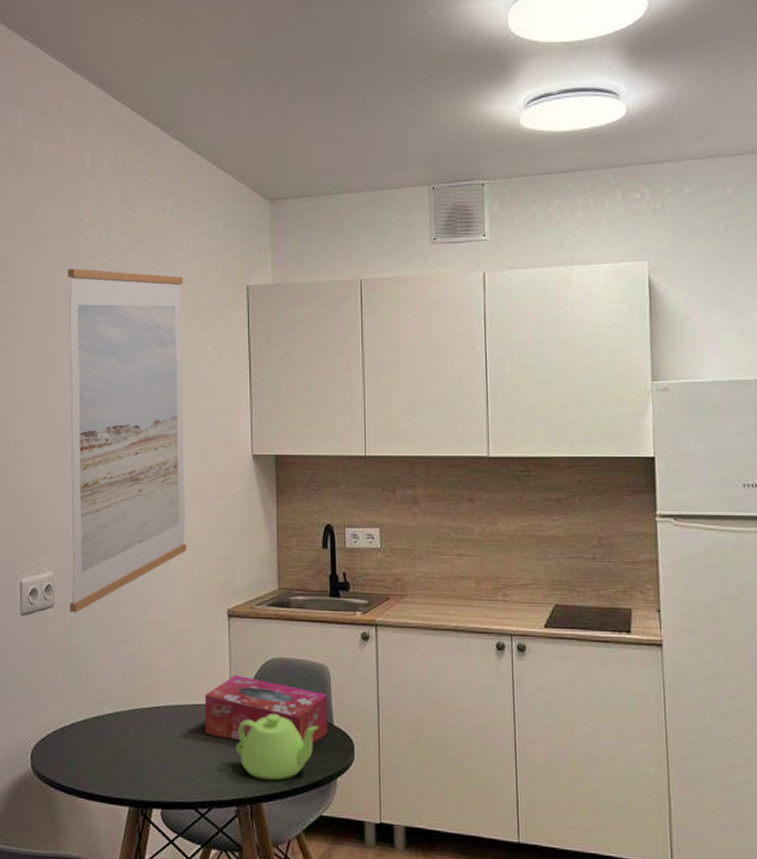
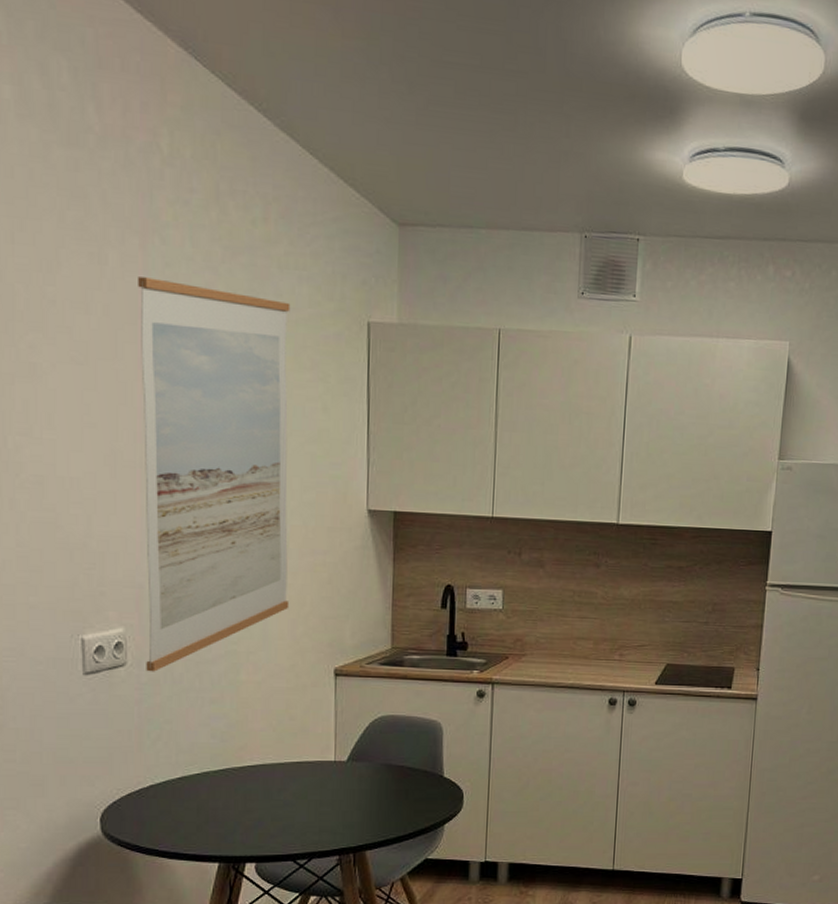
tissue box: present [204,674,328,744] -> none [305,732,438,795]
teapot: present [235,714,319,781] -> none [339,768,428,830]

